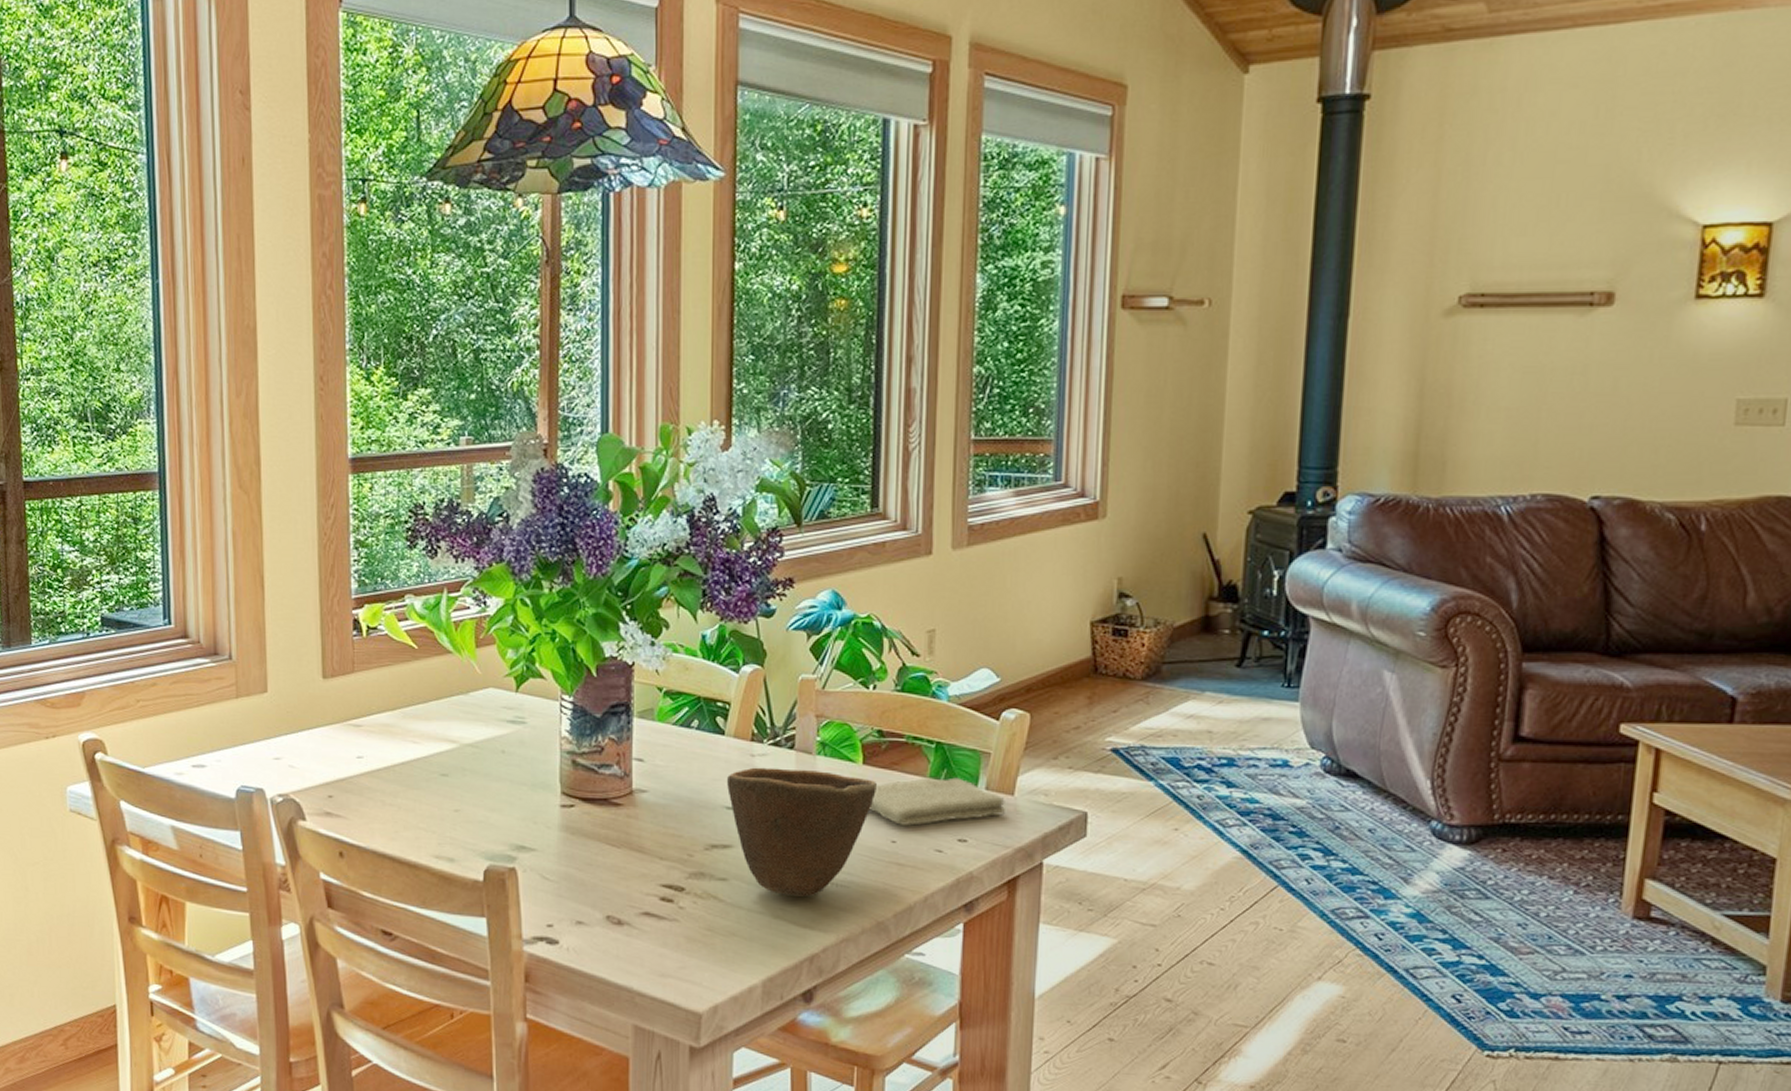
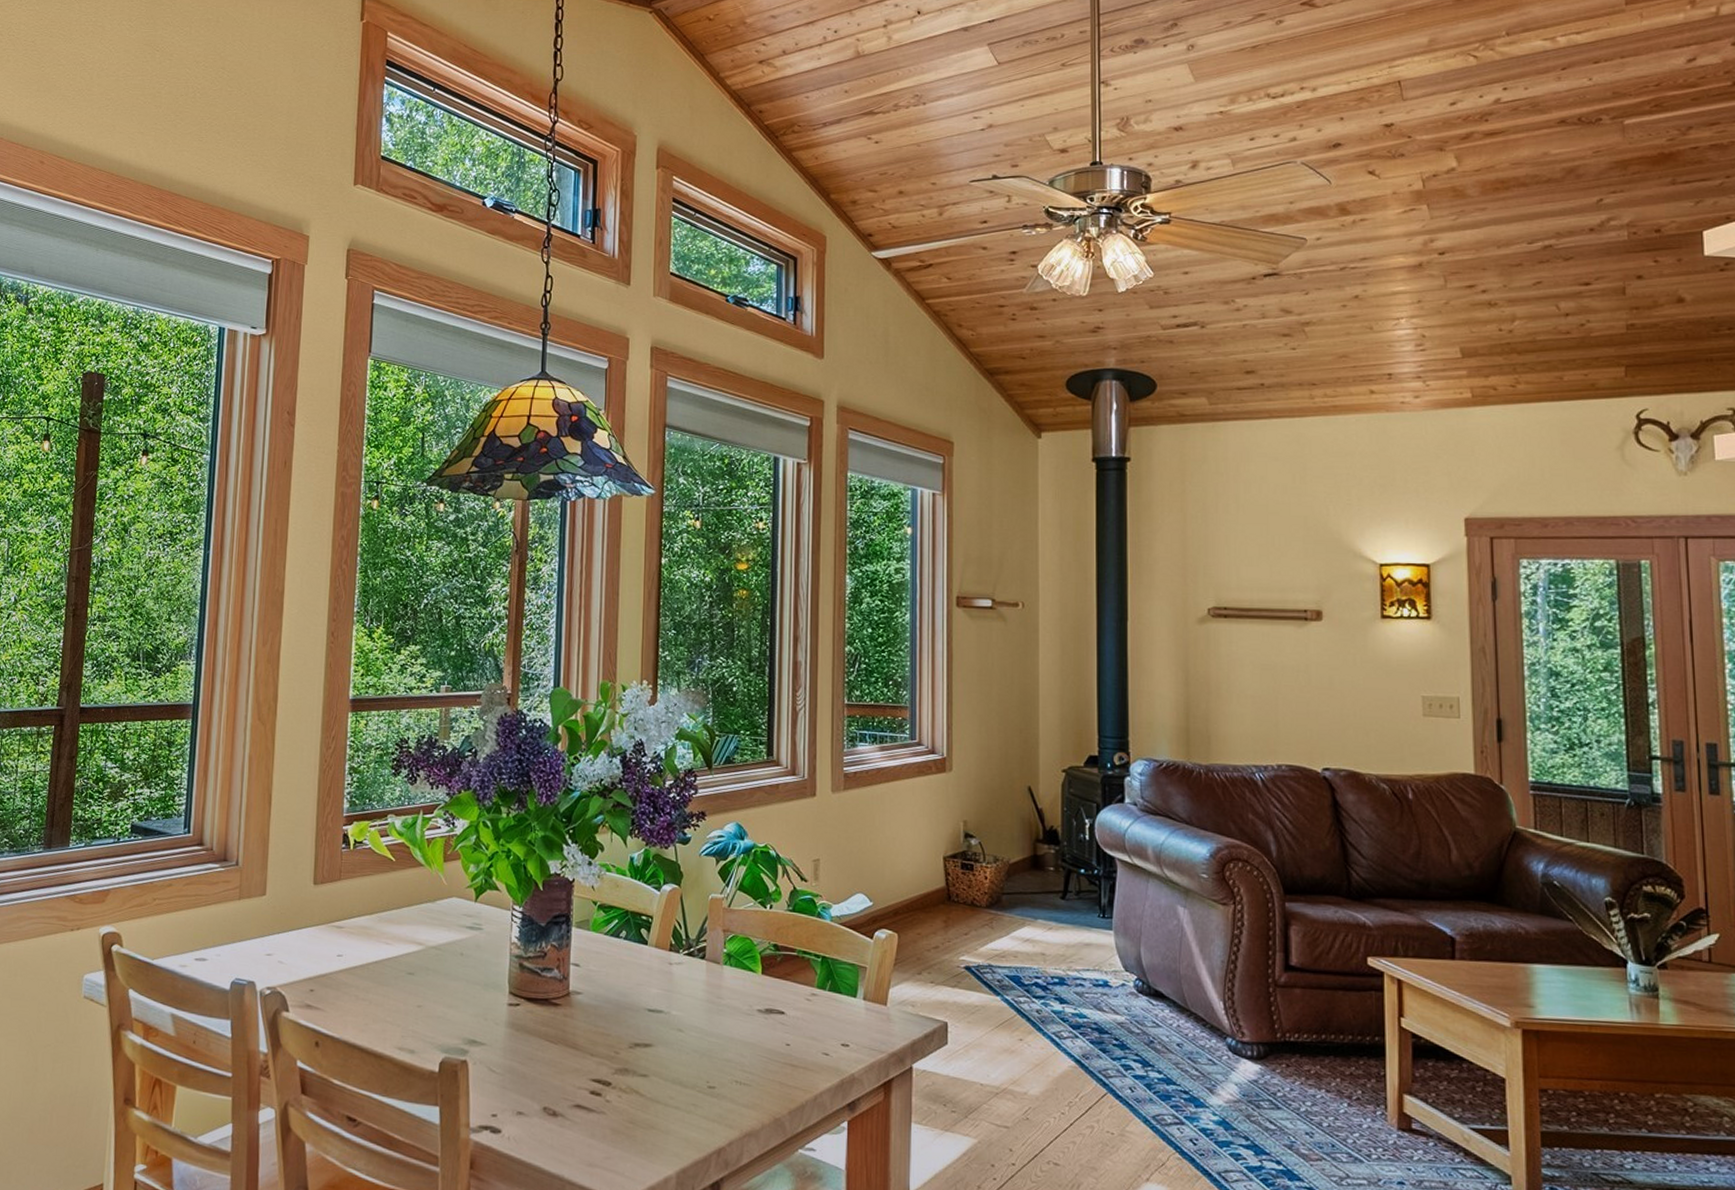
bowl: present [727,767,878,897] -> none [649,974,775,1094]
washcloth: present [869,777,1005,826] -> none [768,988,880,1031]

